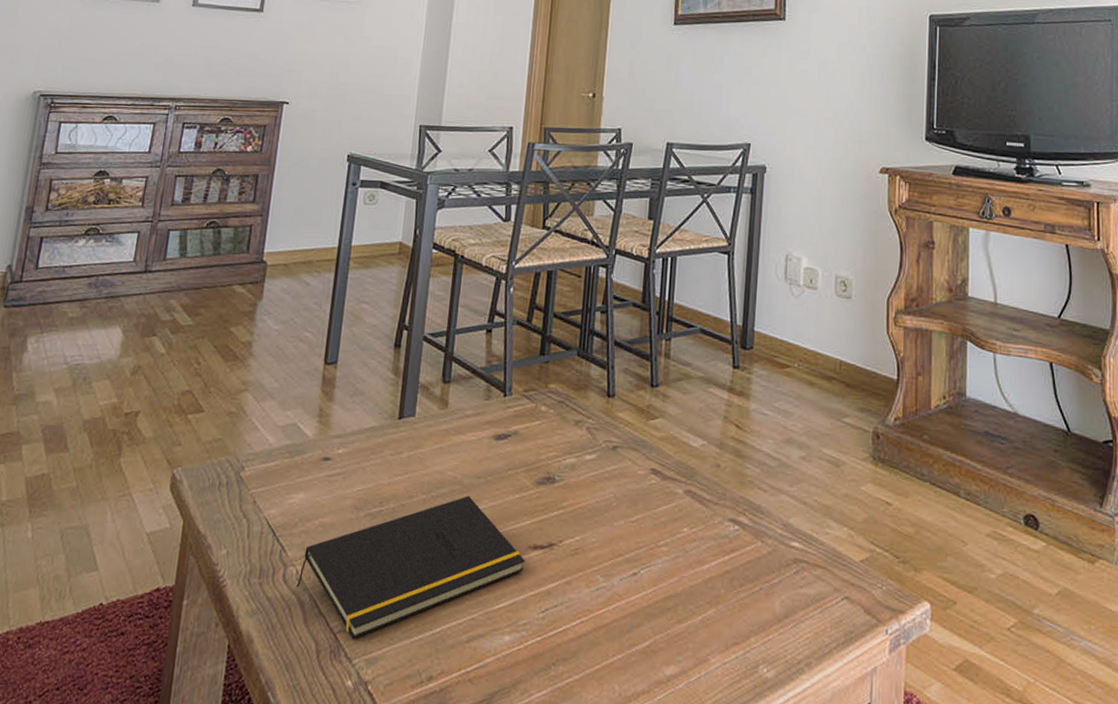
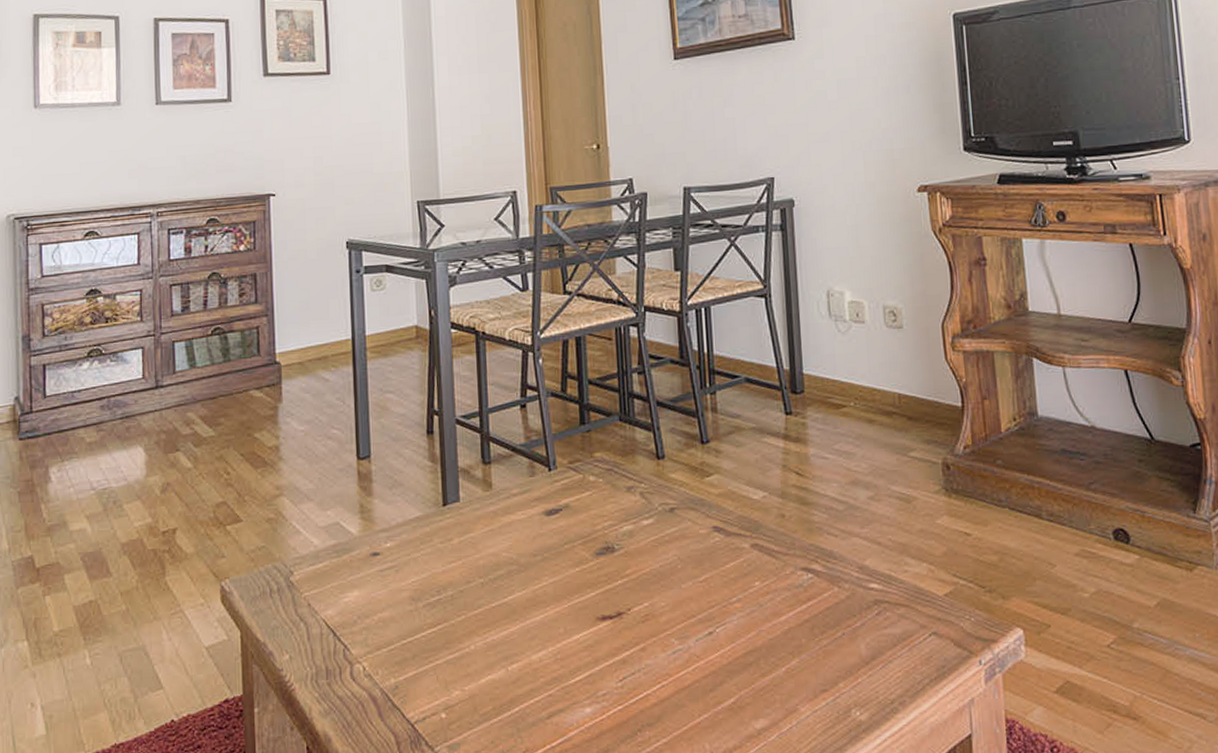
notepad: present [296,495,525,639] -> none [365,574,596,728]

